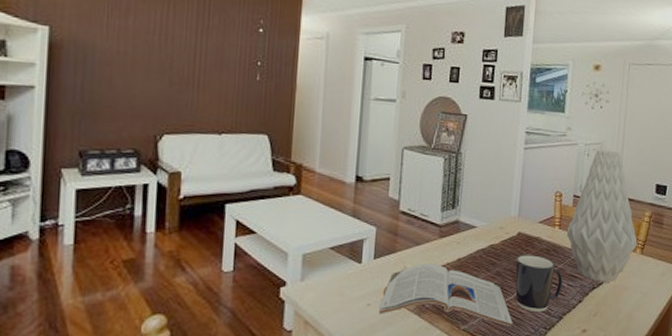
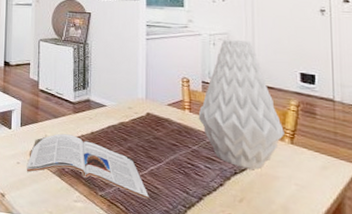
mug: present [515,255,563,313] -> none [146,133,200,190]

